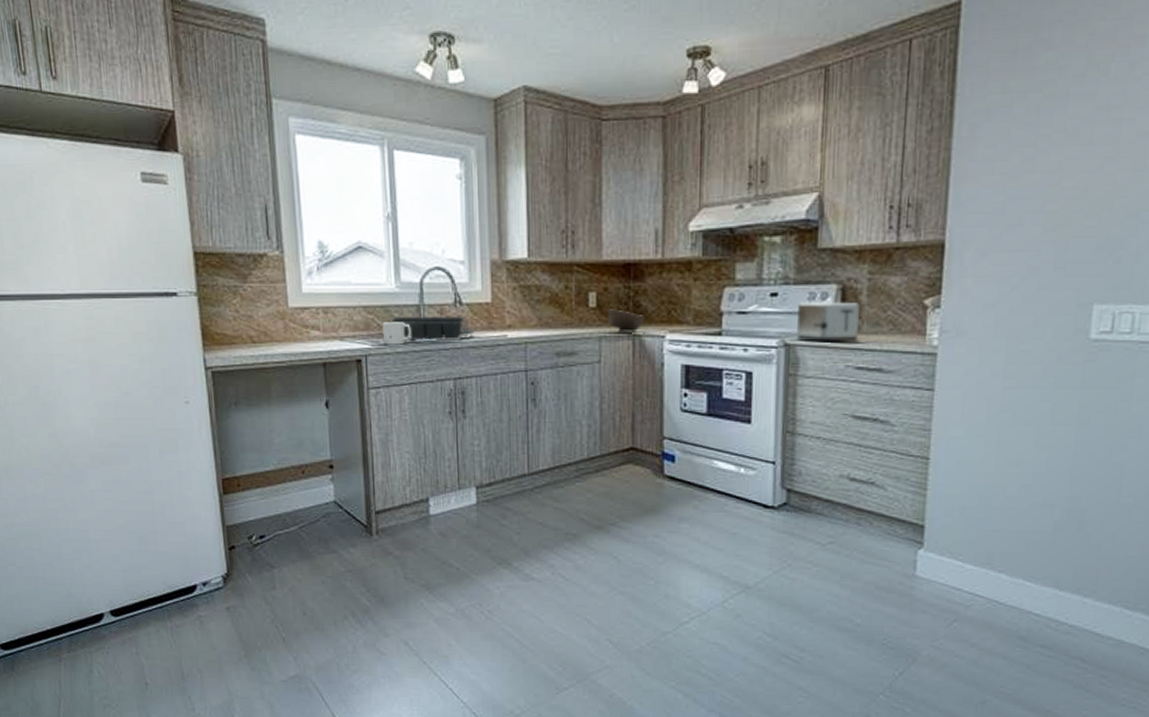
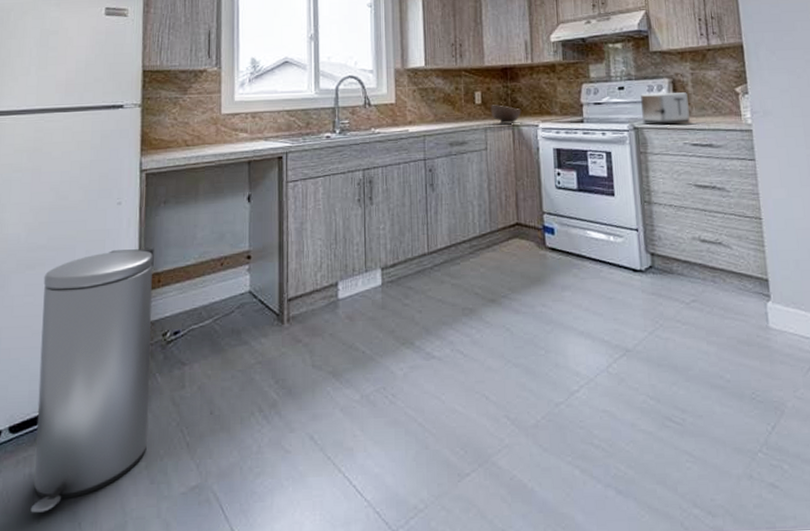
pedal bin: none [120,451,245,685] -> present [30,248,154,513]
mug: present [381,322,411,345] -> none [302,122,327,143]
dish rack: present [391,316,476,342] -> none [310,115,382,138]

